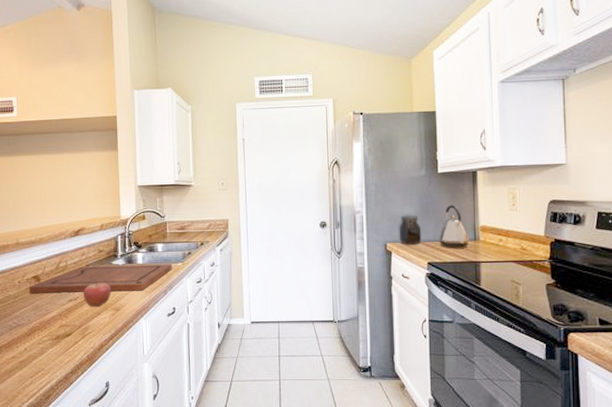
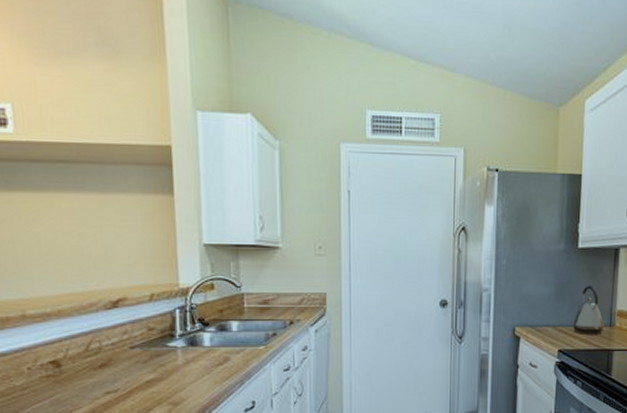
cutting board: present [29,264,173,293] -> none [45,347,252,383]
fruit: present [83,281,111,306] -> none [126,368,167,400]
jar: present [399,216,422,246] -> none [530,296,555,331]

